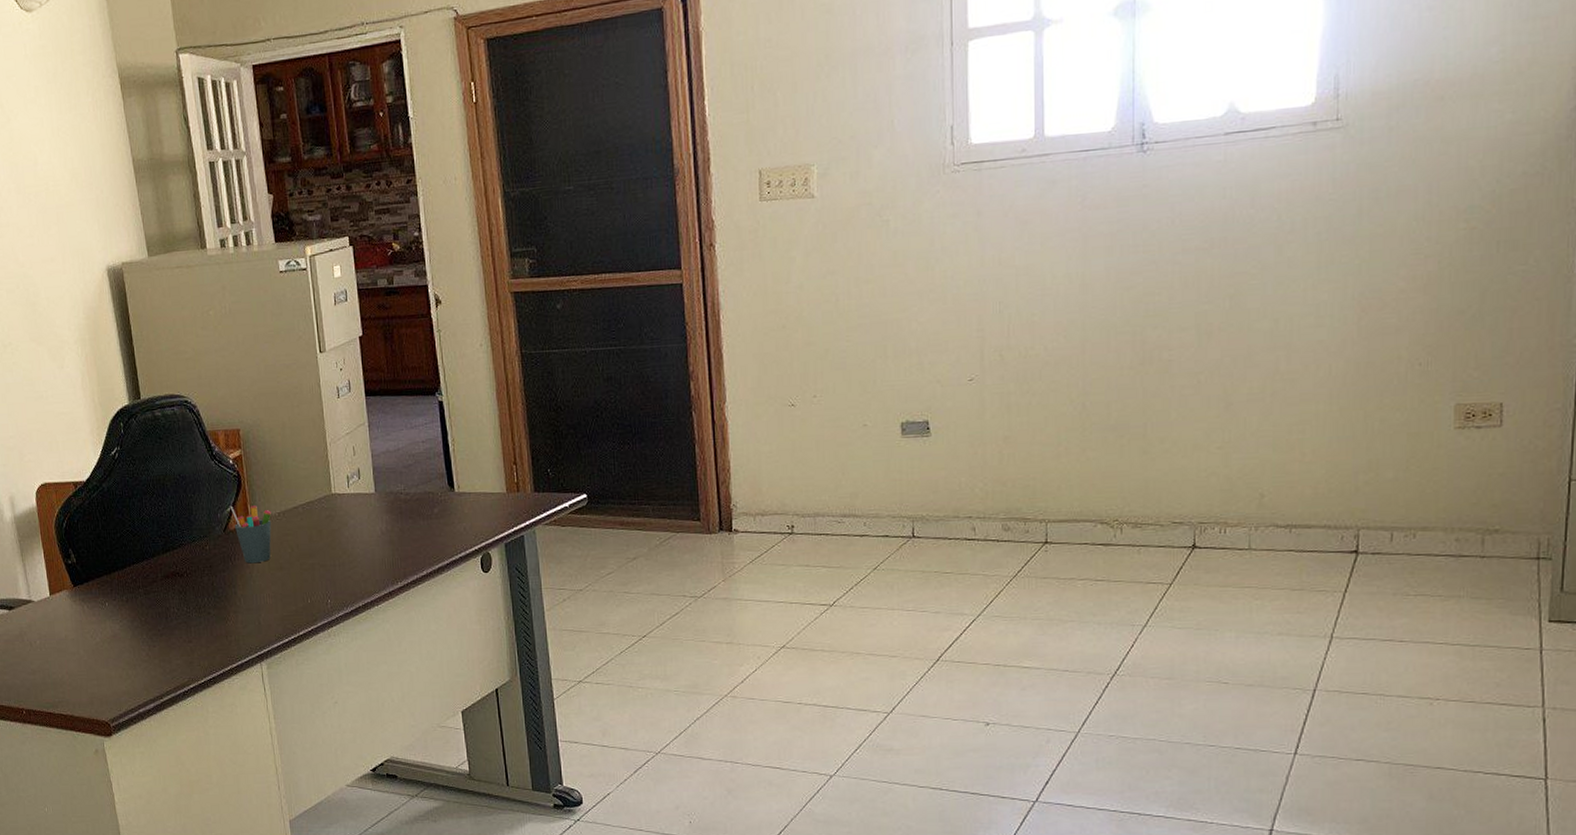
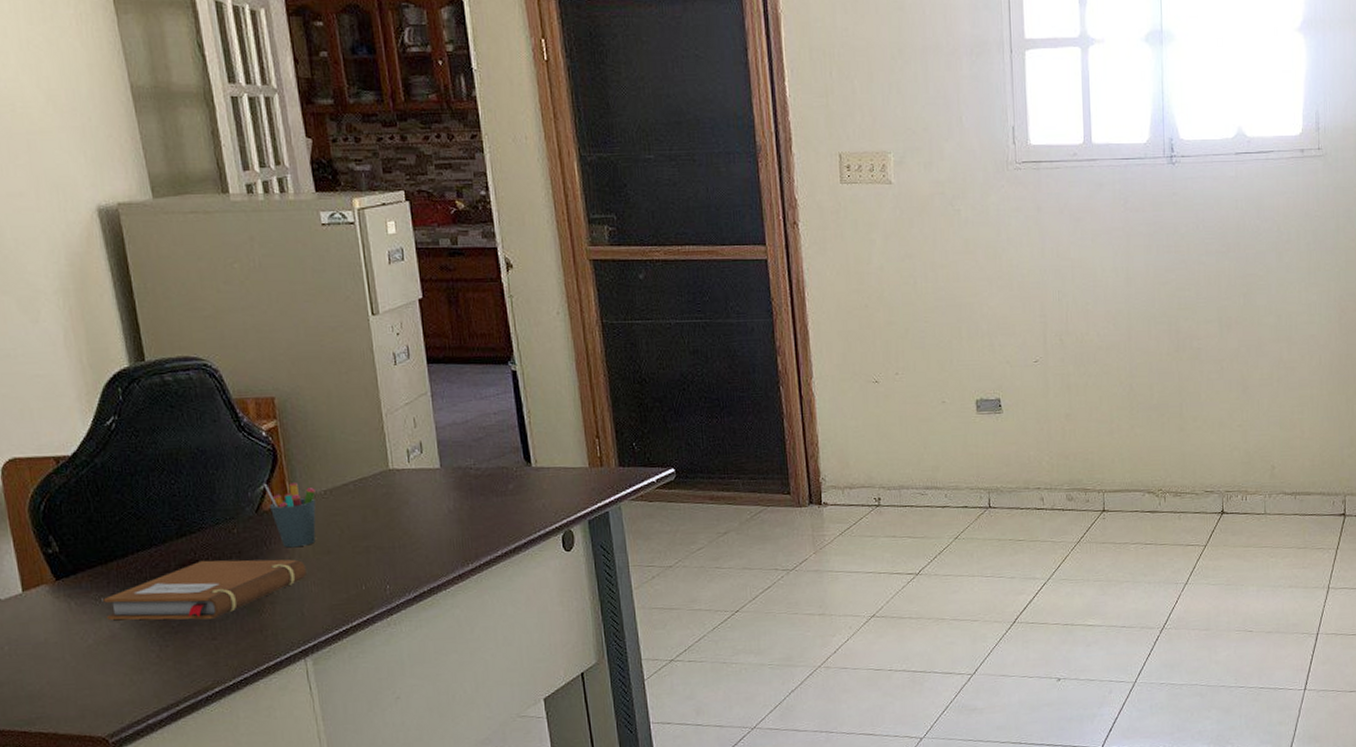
notebook: none [107,573,263,625] -> present [103,559,306,620]

